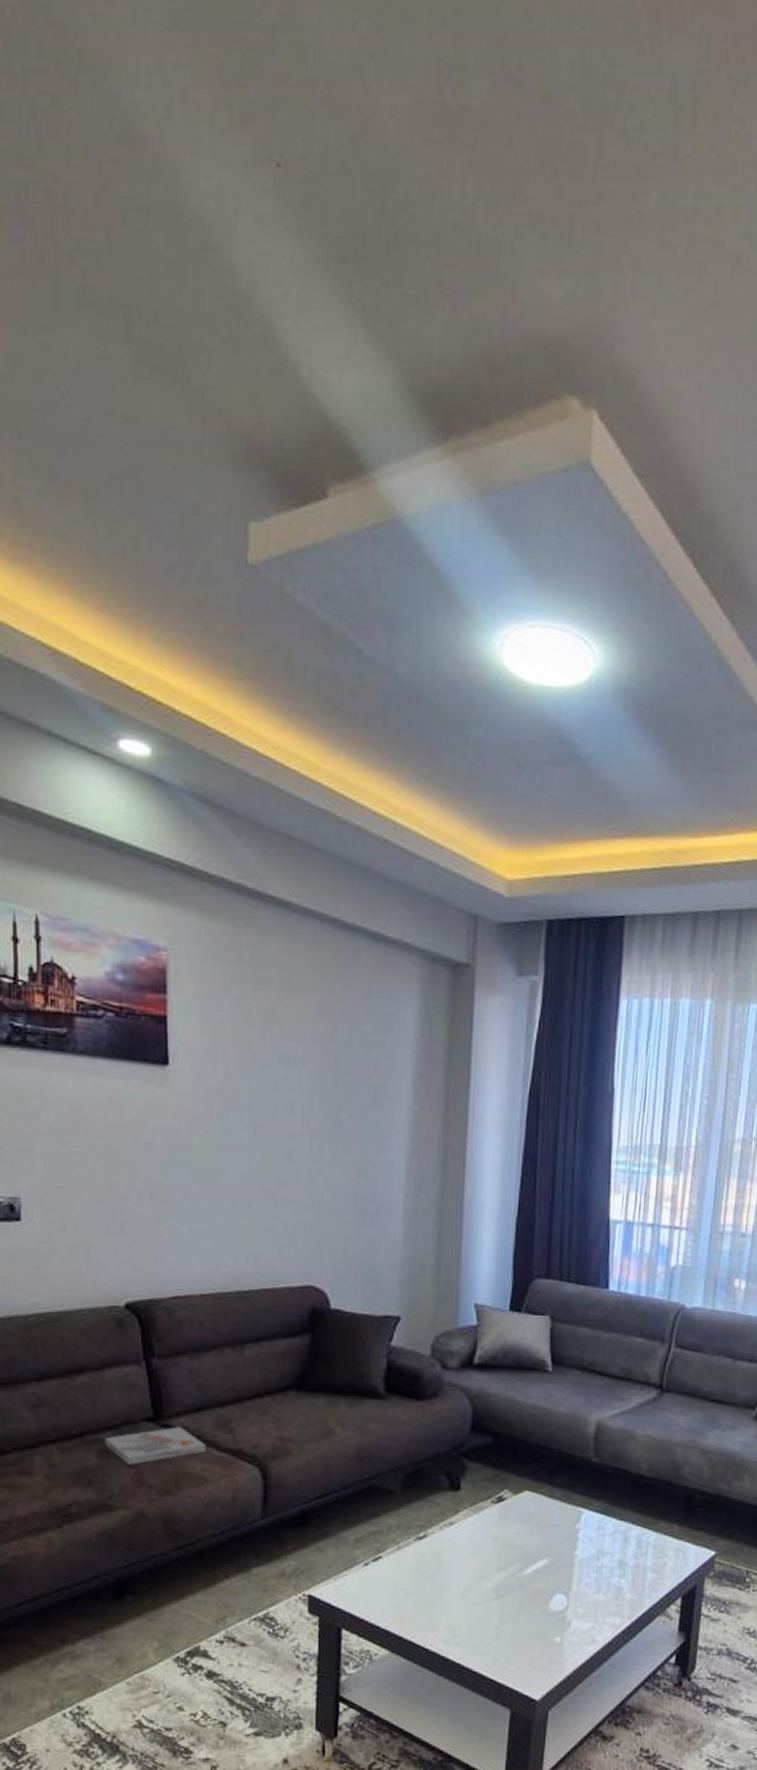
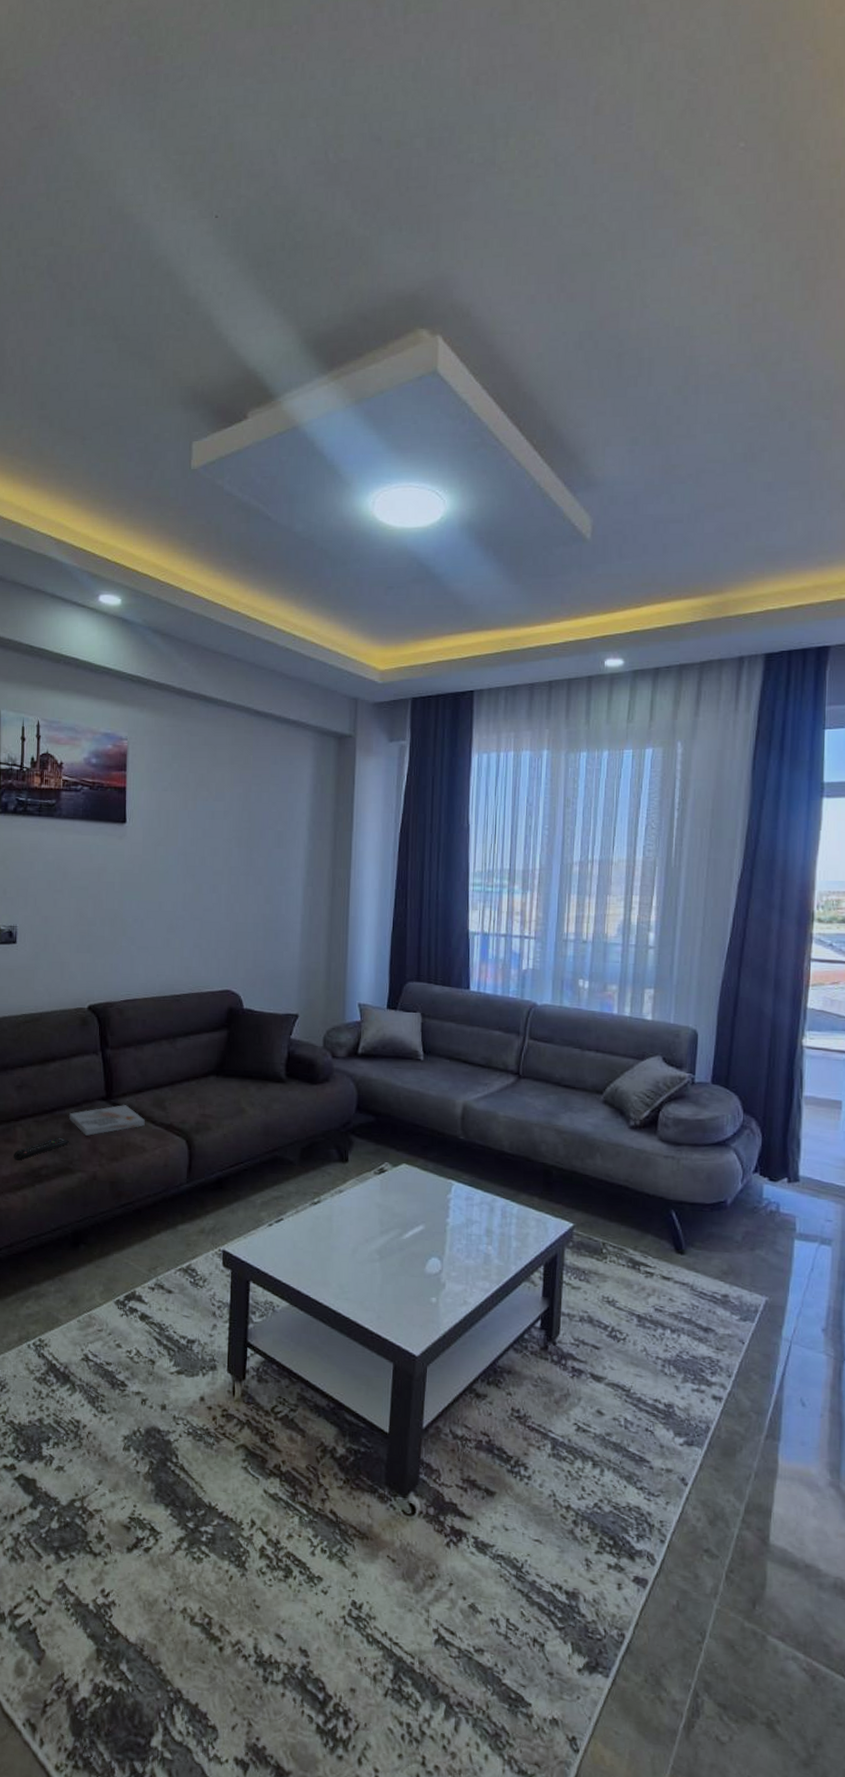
remote control: none [32,1467,107,1497] -> present [14,1137,70,1161]

